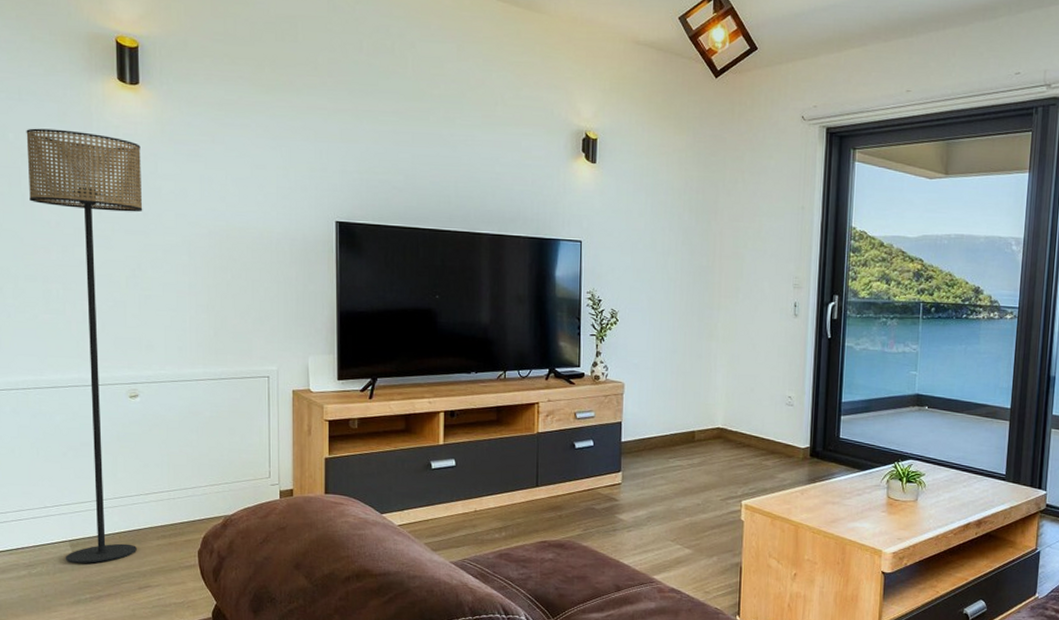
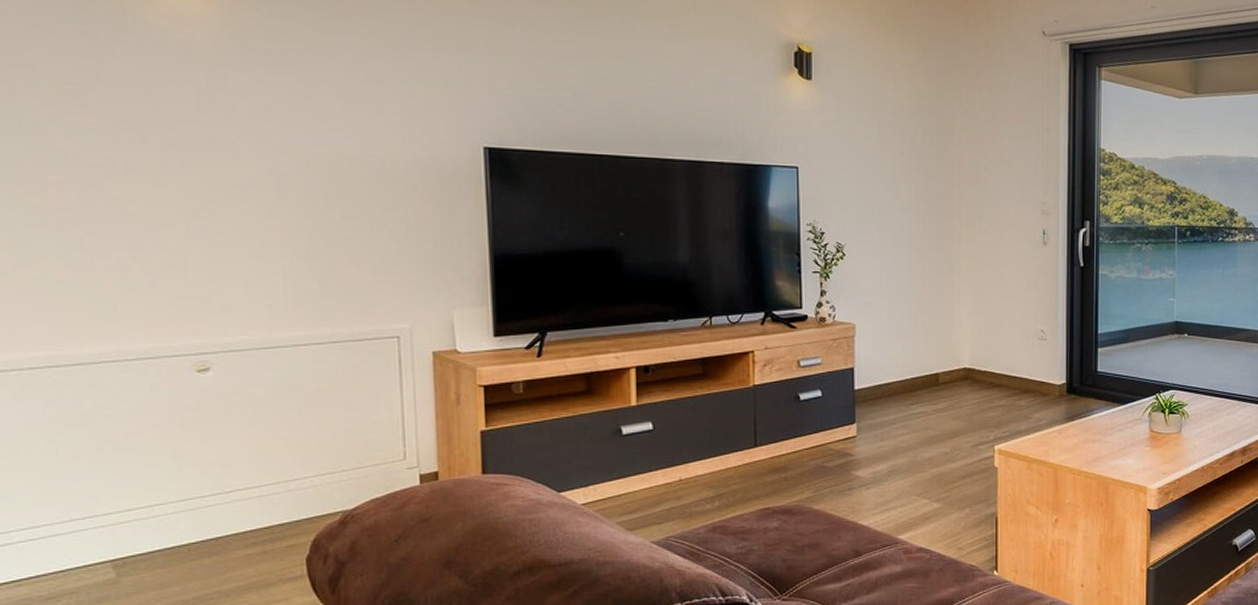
floor lamp: present [26,128,143,564] -> none [22,29,215,590]

